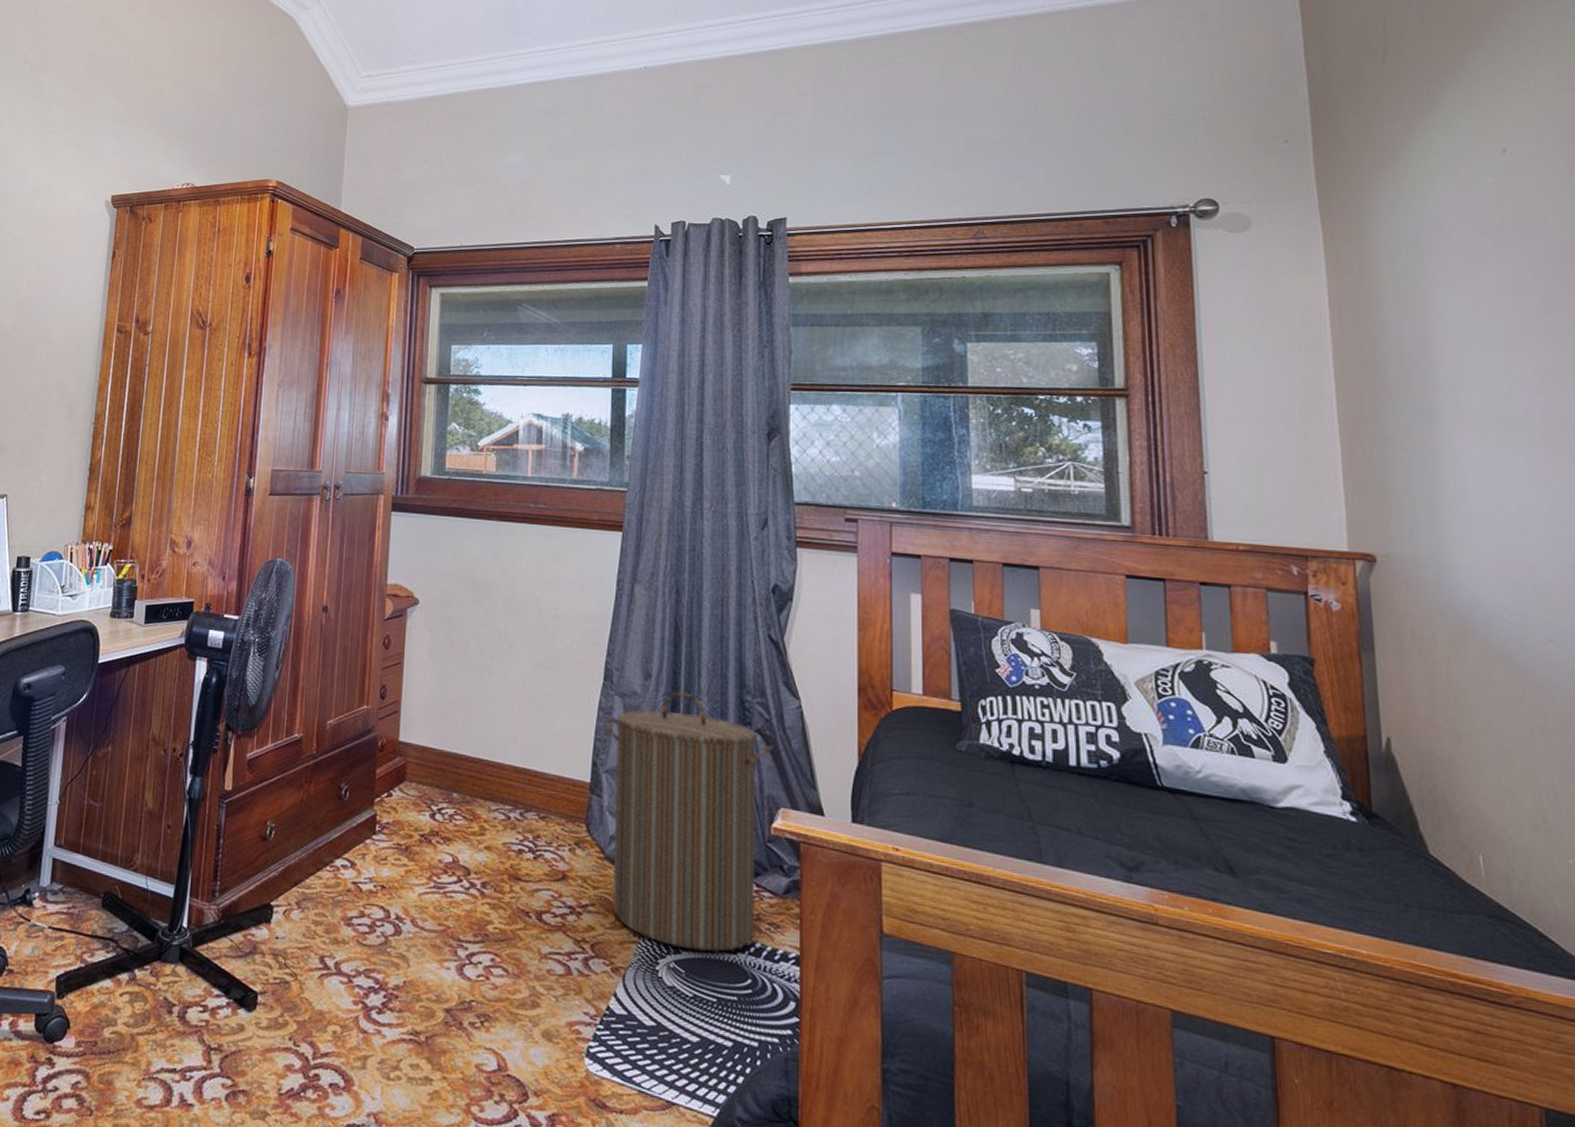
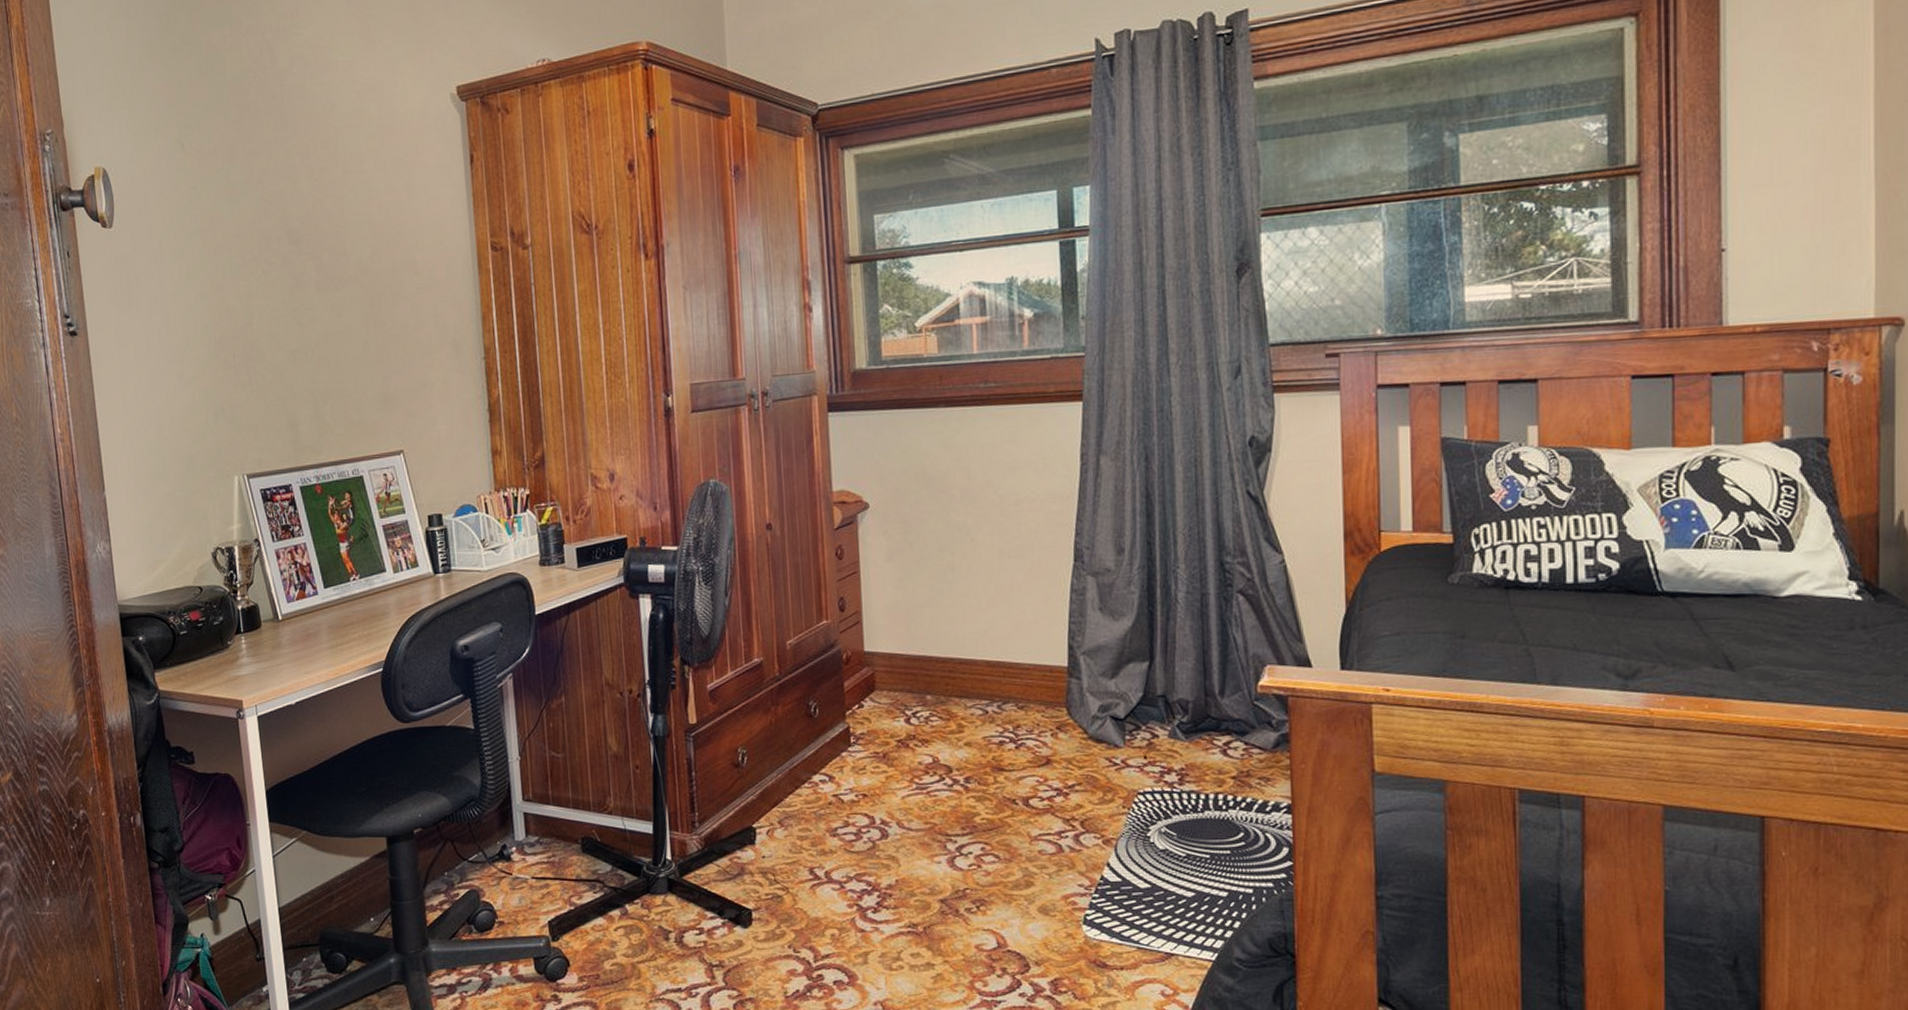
laundry hamper: present [604,691,773,952] -> none [1078,562,1257,813]

